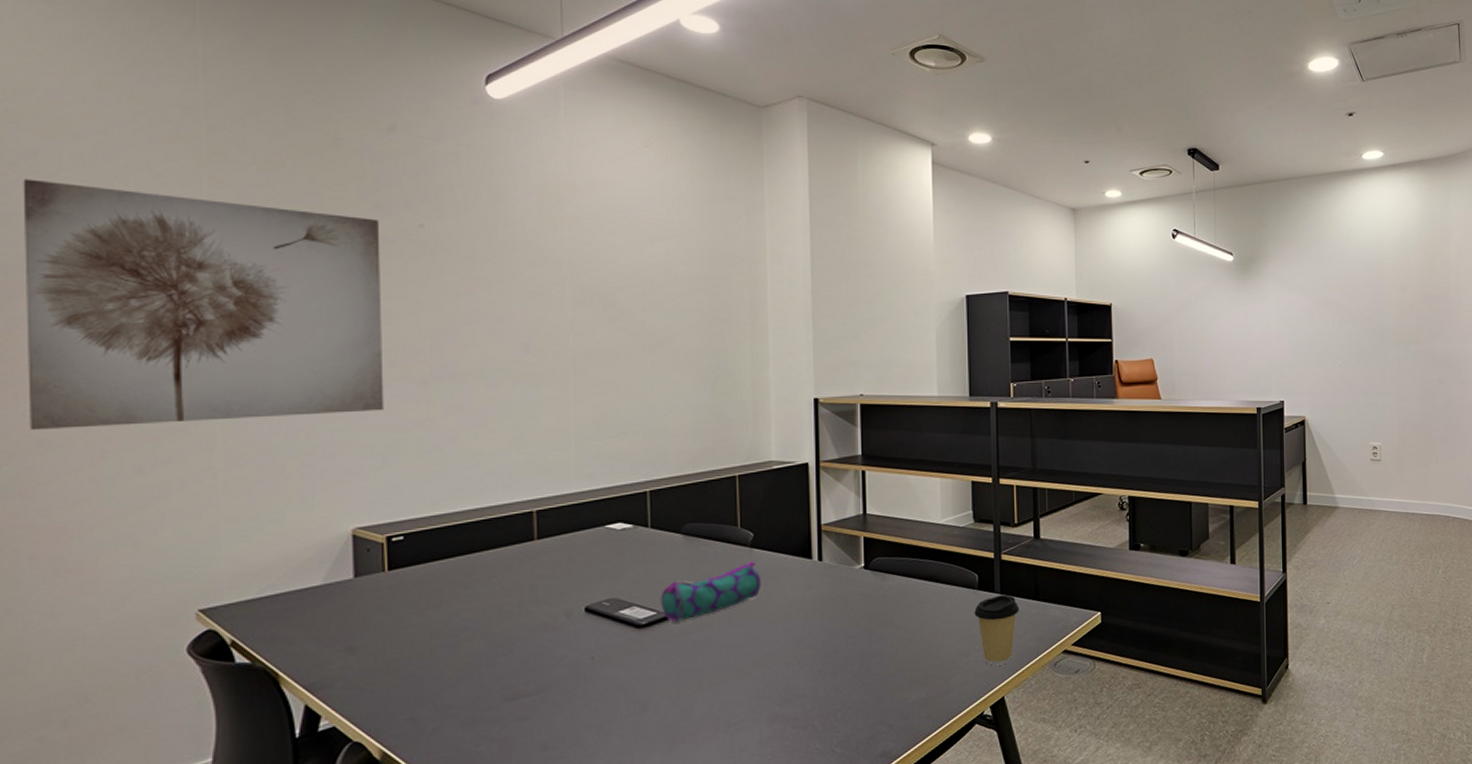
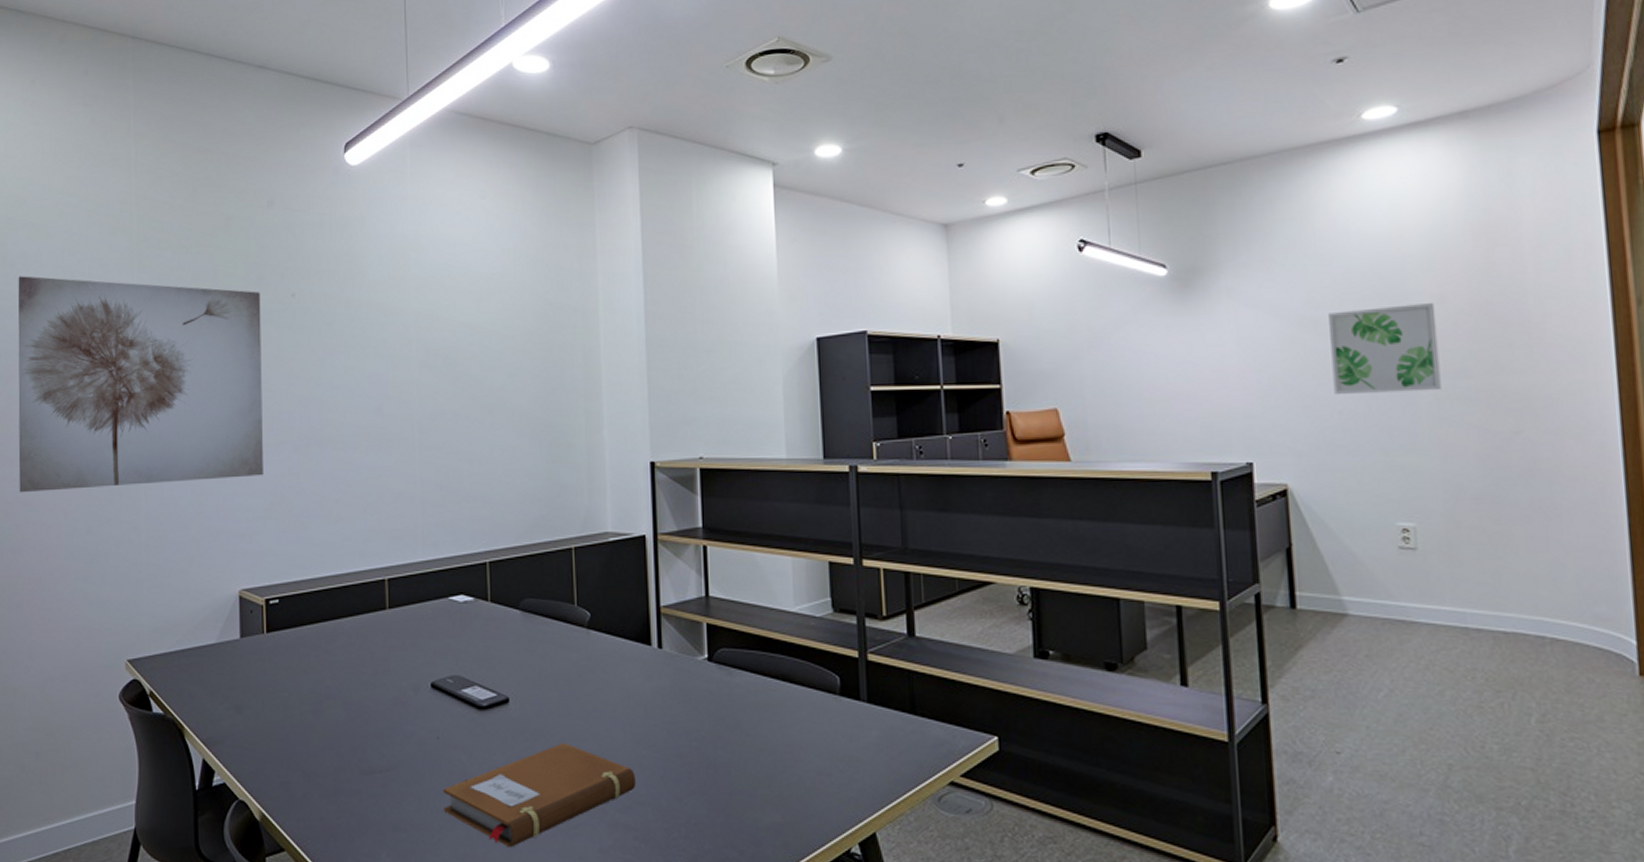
notebook: none [598,650,795,751] -> present [443,743,635,848]
pencil case: present [660,561,761,623] -> none [500,644,599,707]
coffee cup: present [974,594,1020,666] -> none [836,704,892,792]
wall art: none [1336,291,1400,353] -> present [1329,302,1441,394]

